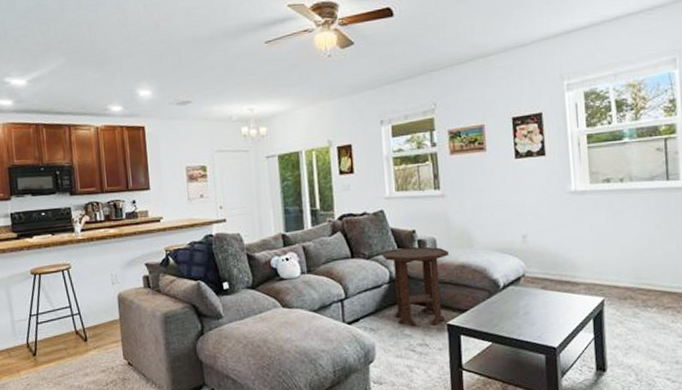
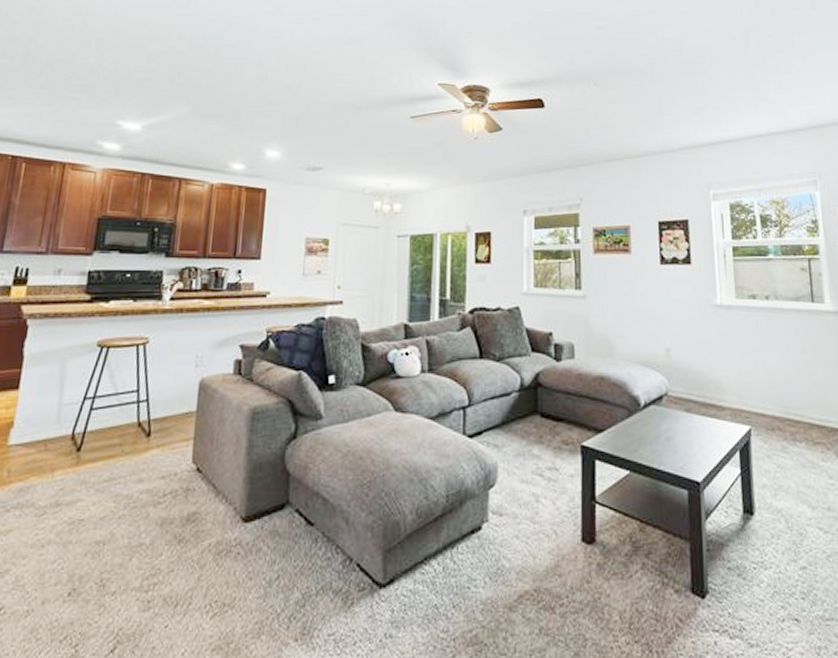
side table: present [382,246,449,327] -> none [514,352,587,446]

